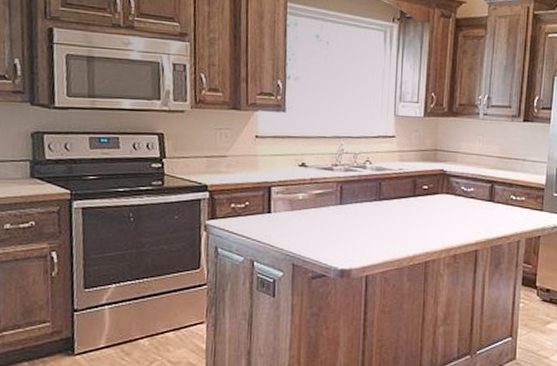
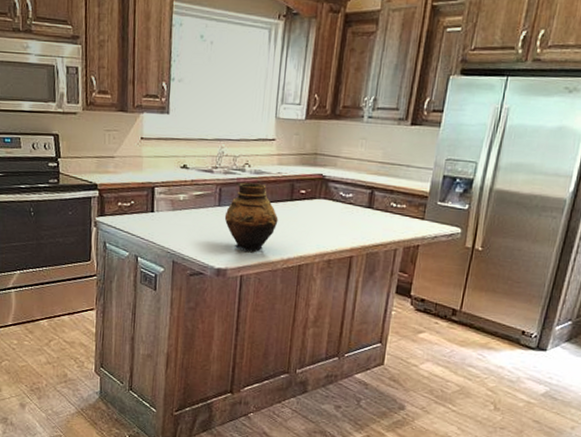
vase: none [346,179,402,250] -> present [224,182,279,252]

